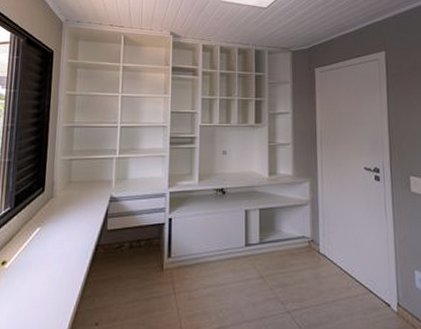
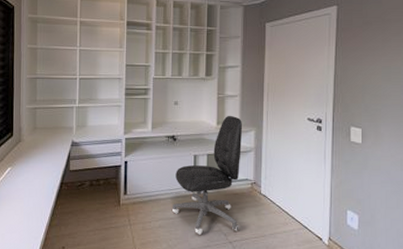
office chair: none [223,165,298,304] -> present [172,115,242,235]

